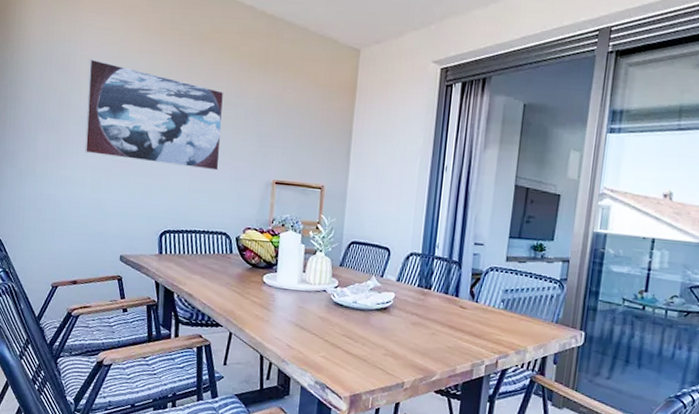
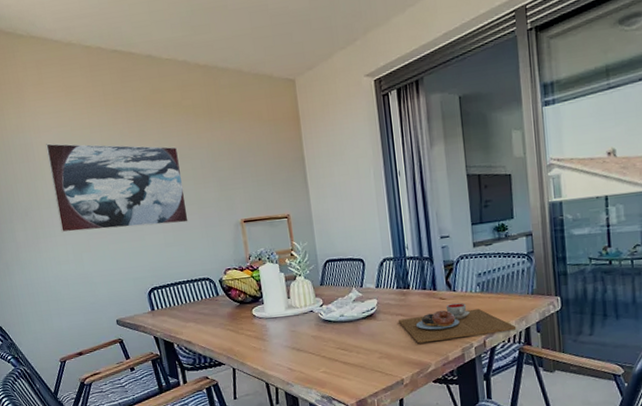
place setting: none [411,314,533,357] -> present [398,303,517,344]

